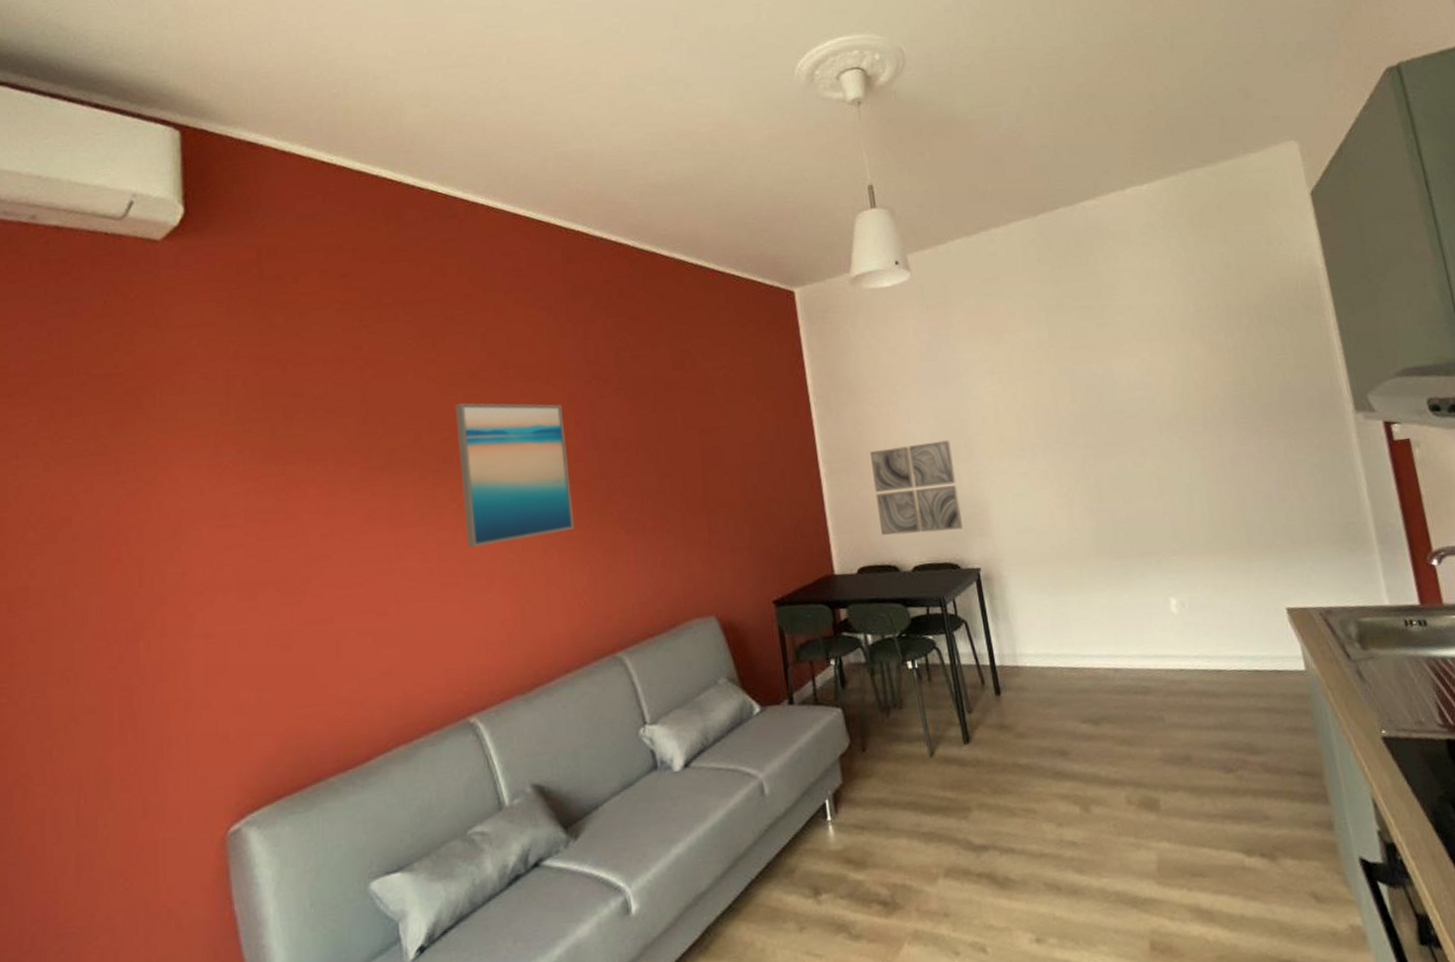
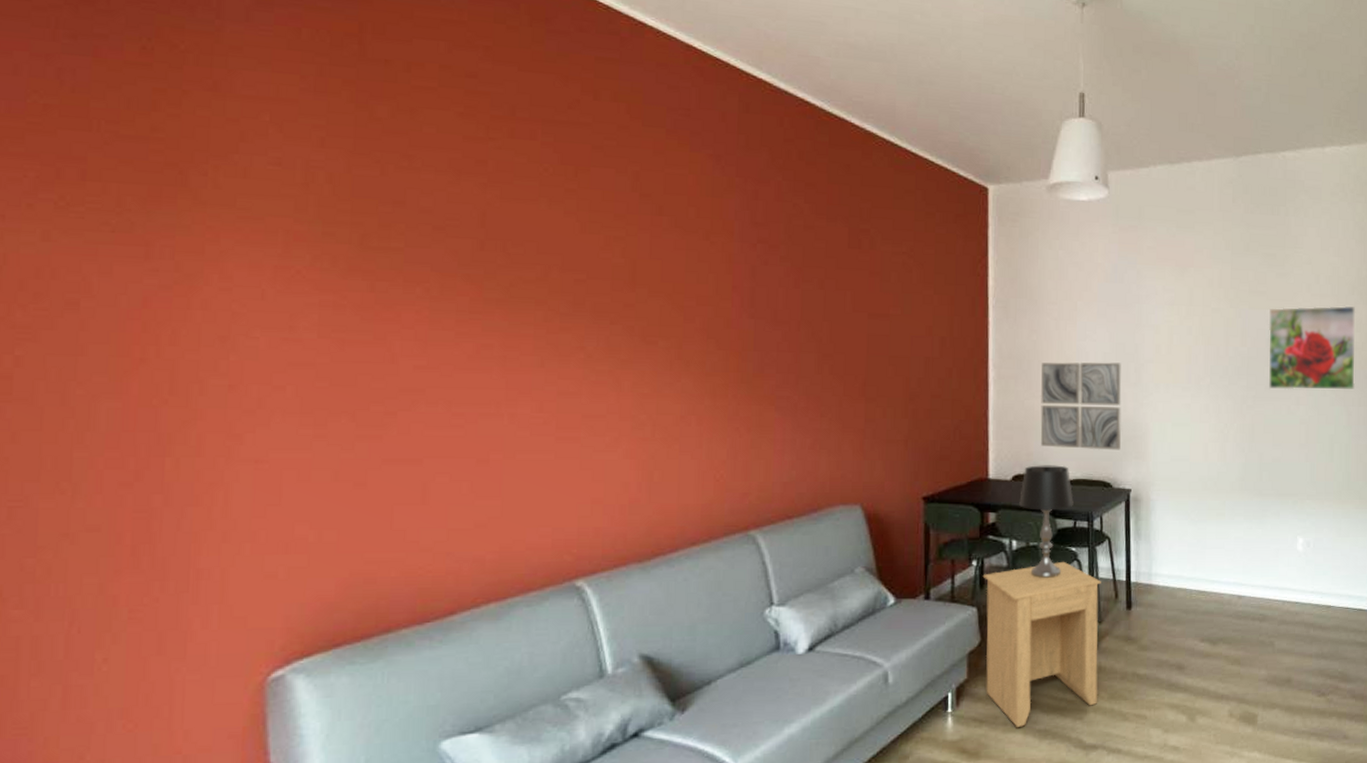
wall art: present [455,403,574,548] -> none [592,244,720,403]
side table: none [842,651,981,833] -> present [982,561,1101,728]
table lamp: none [867,552,923,672] -> present [1019,465,1074,579]
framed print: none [1095,344,1205,445] -> present [1268,306,1356,390]

